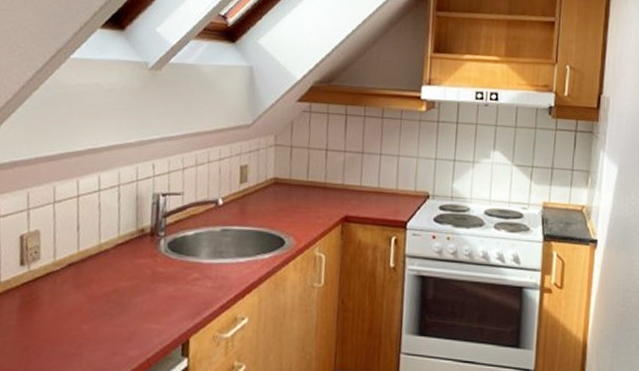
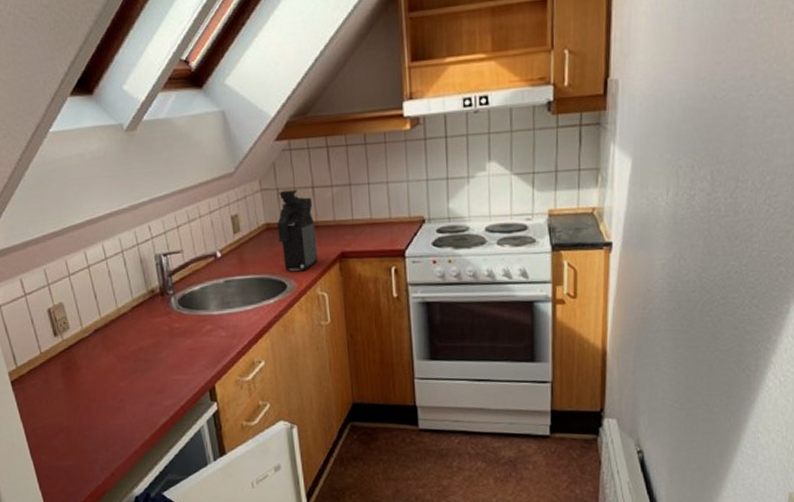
coffee maker: none [284,148,324,229] -> present [277,189,318,271]

